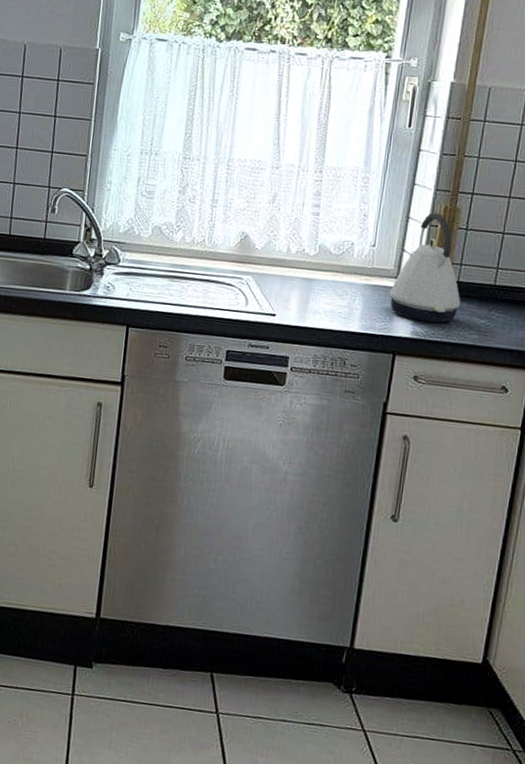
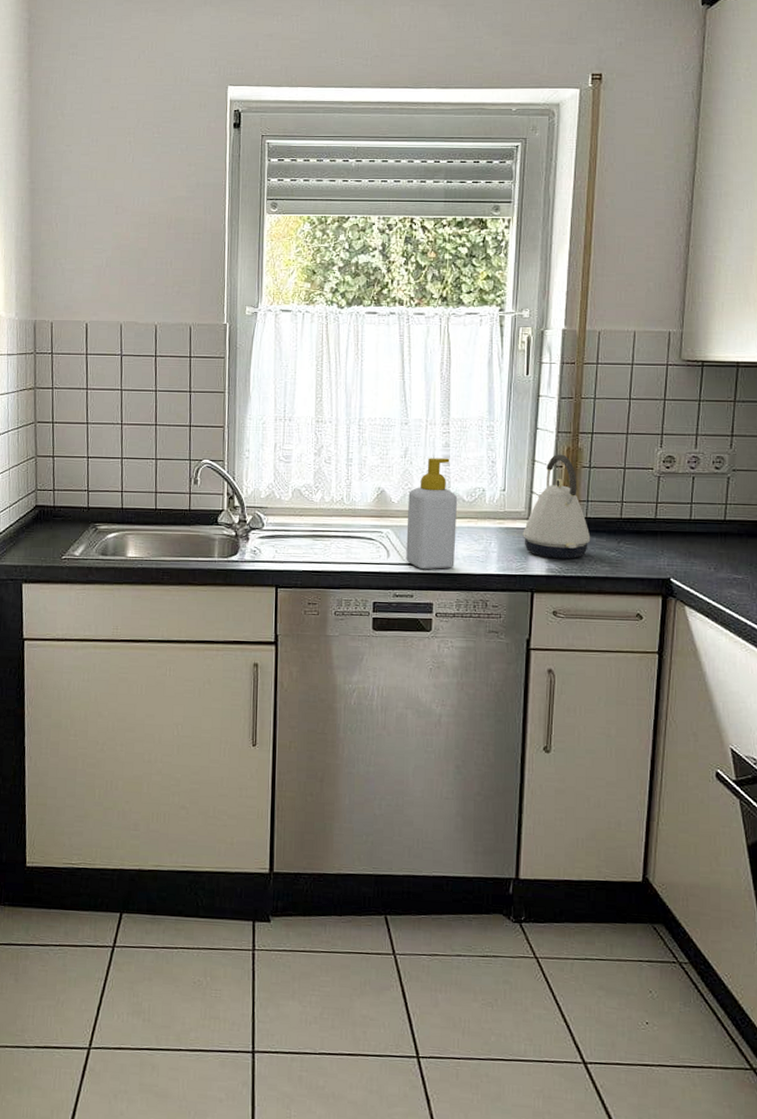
soap bottle: none [265,205,325,322] -> present [406,458,458,570]

